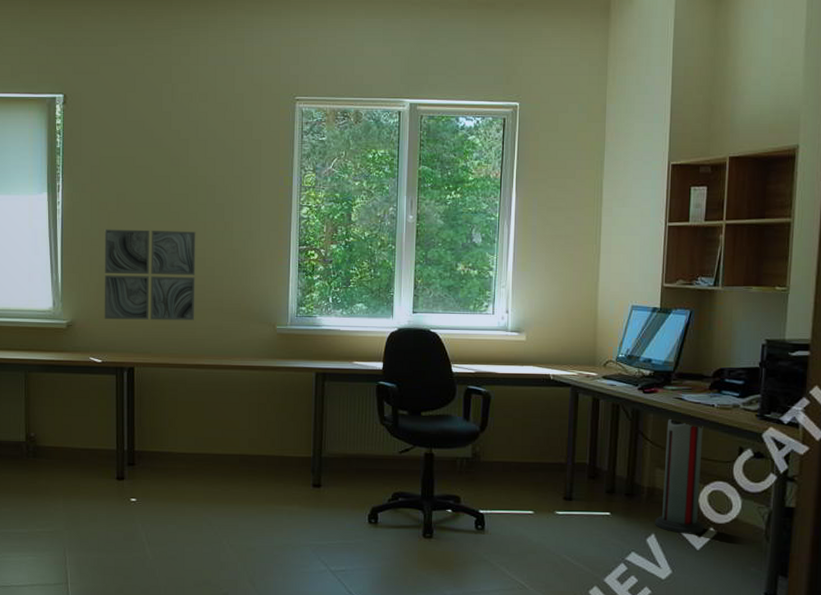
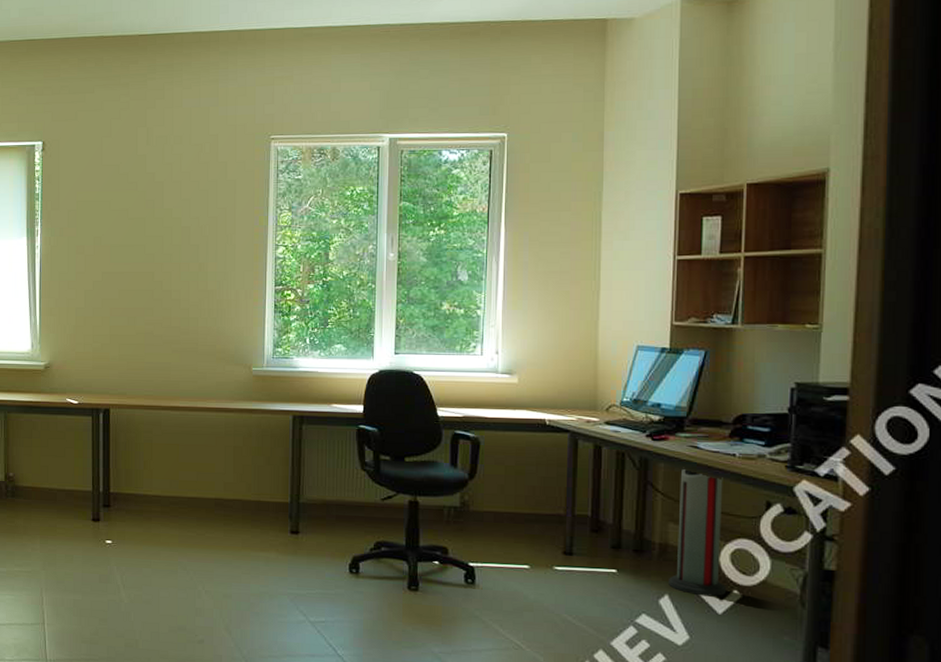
wall art: present [104,229,196,321] -> none [80,272,171,362]

